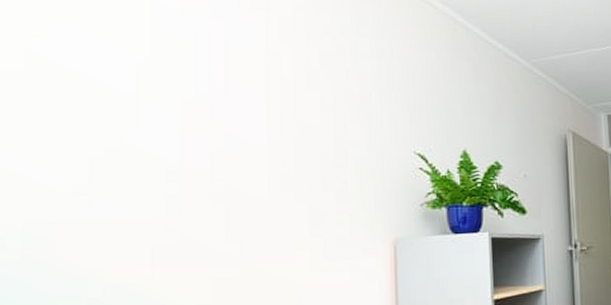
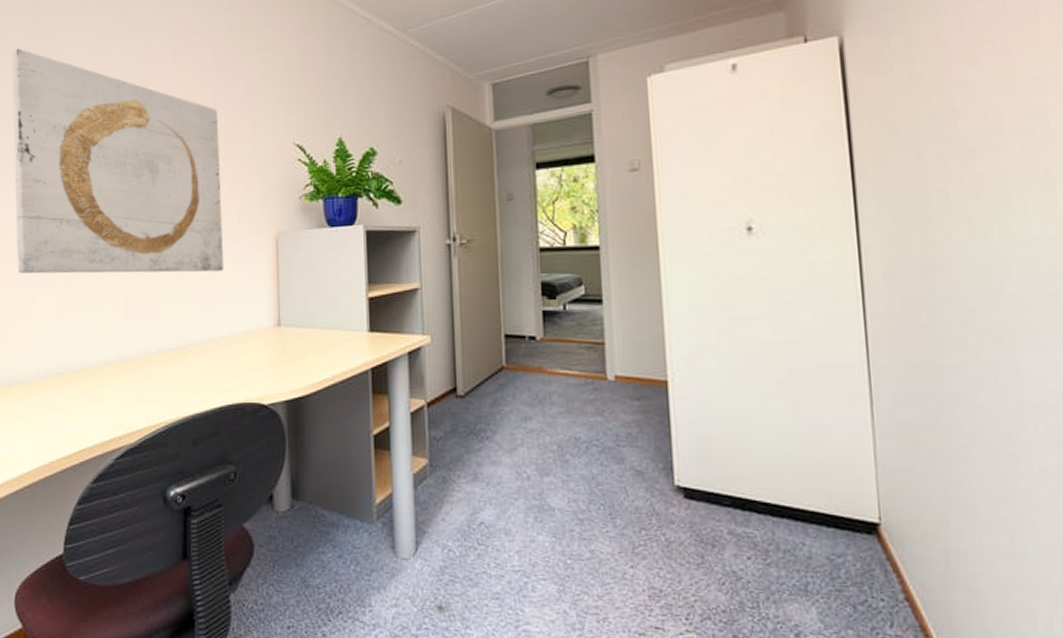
wall art: none [19,13,331,285] -> present [12,48,223,274]

